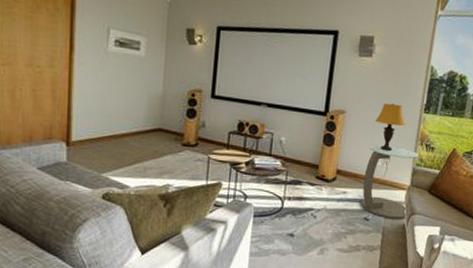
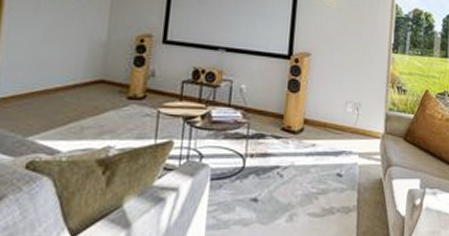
side table: present [361,144,419,219] -> none [332,88,391,173]
table lamp: present [375,103,406,152] -> none [343,43,375,96]

